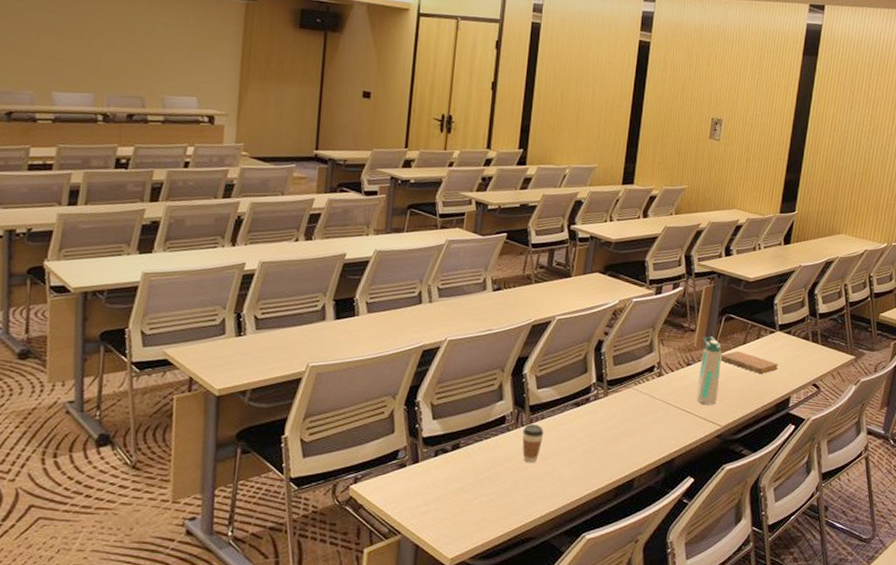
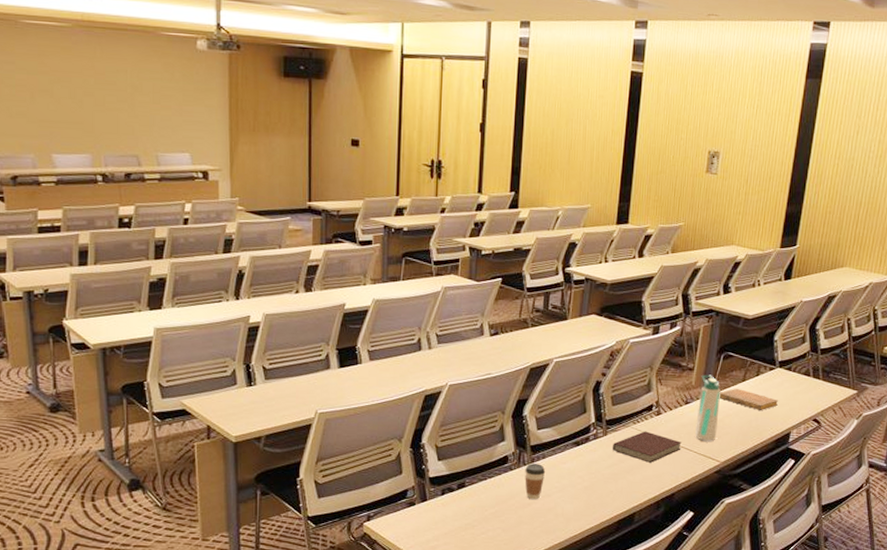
notebook: none [613,392,683,426] -> present [613,431,682,463]

